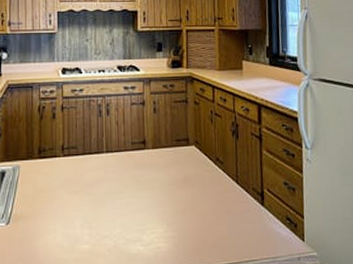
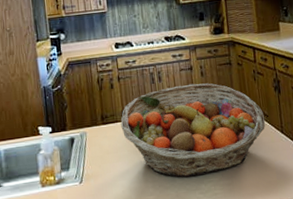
fruit basket: none [60,120,220,226] -> present [120,83,266,178]

